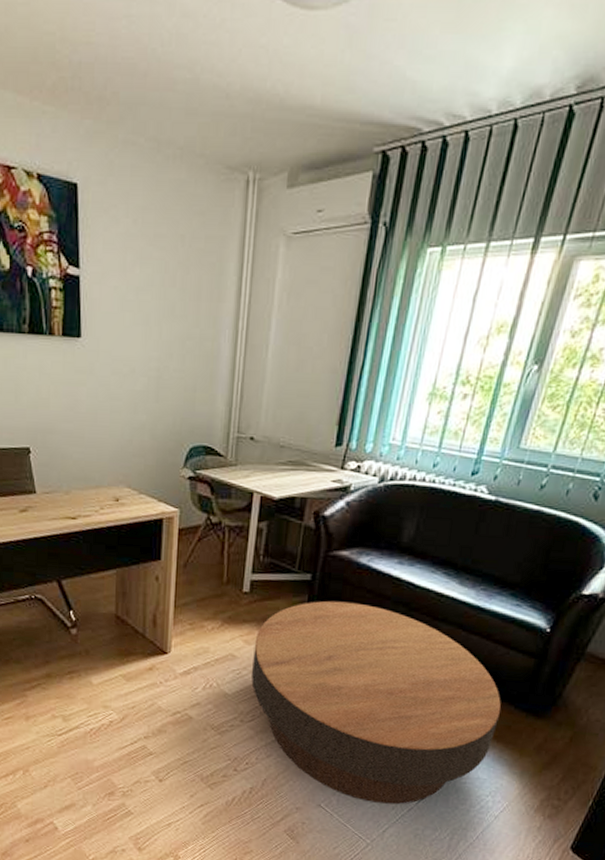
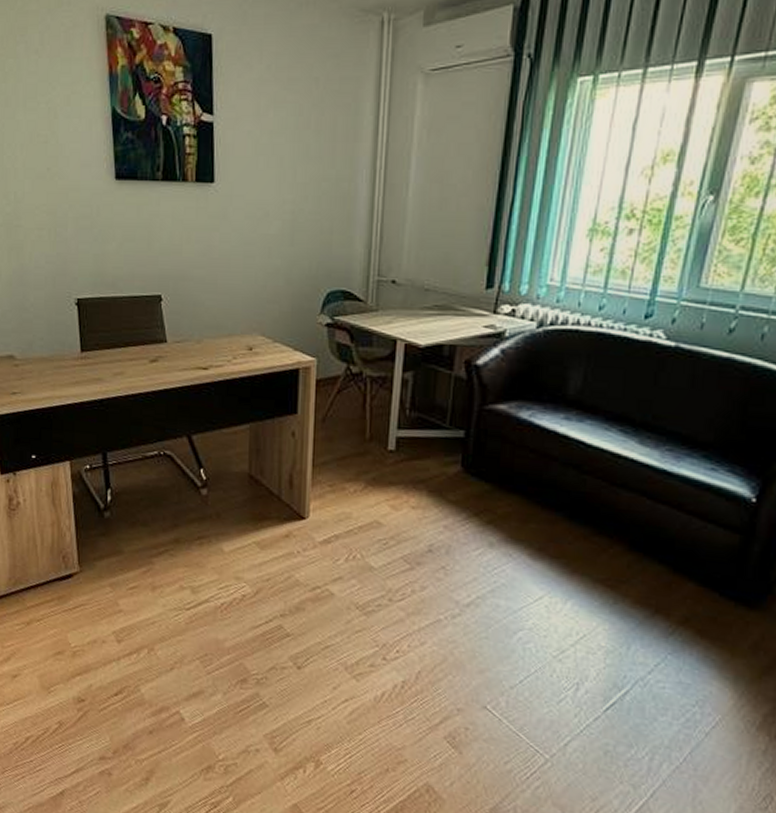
coffee table: present [251,600,501,805] -> none [399,461,703,712]

